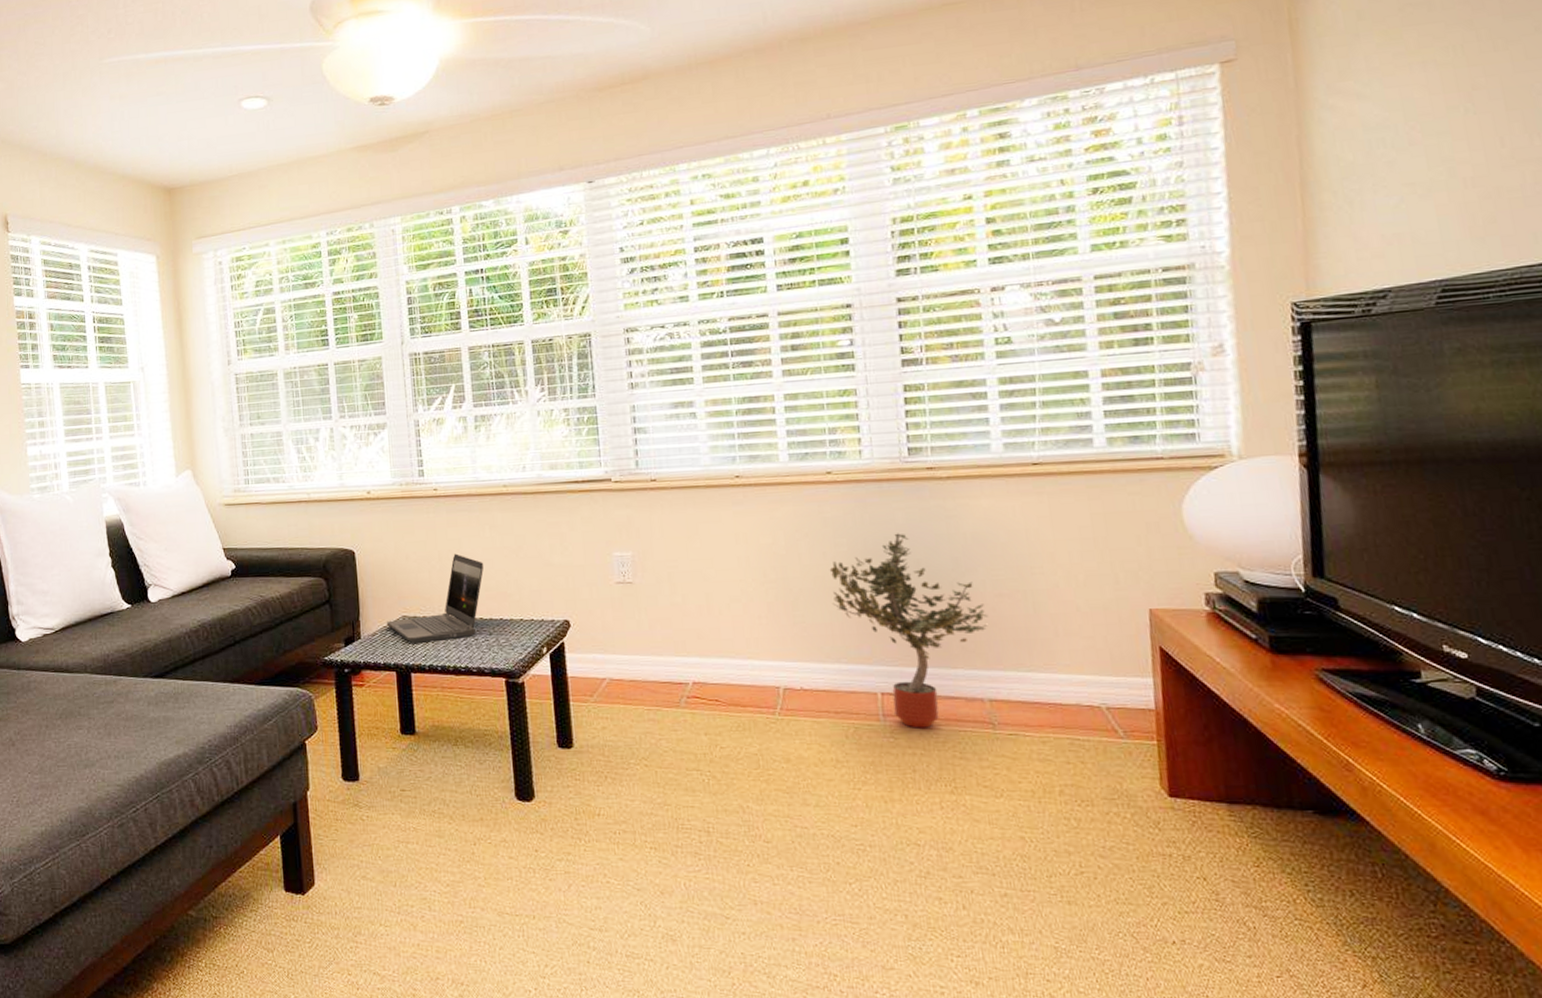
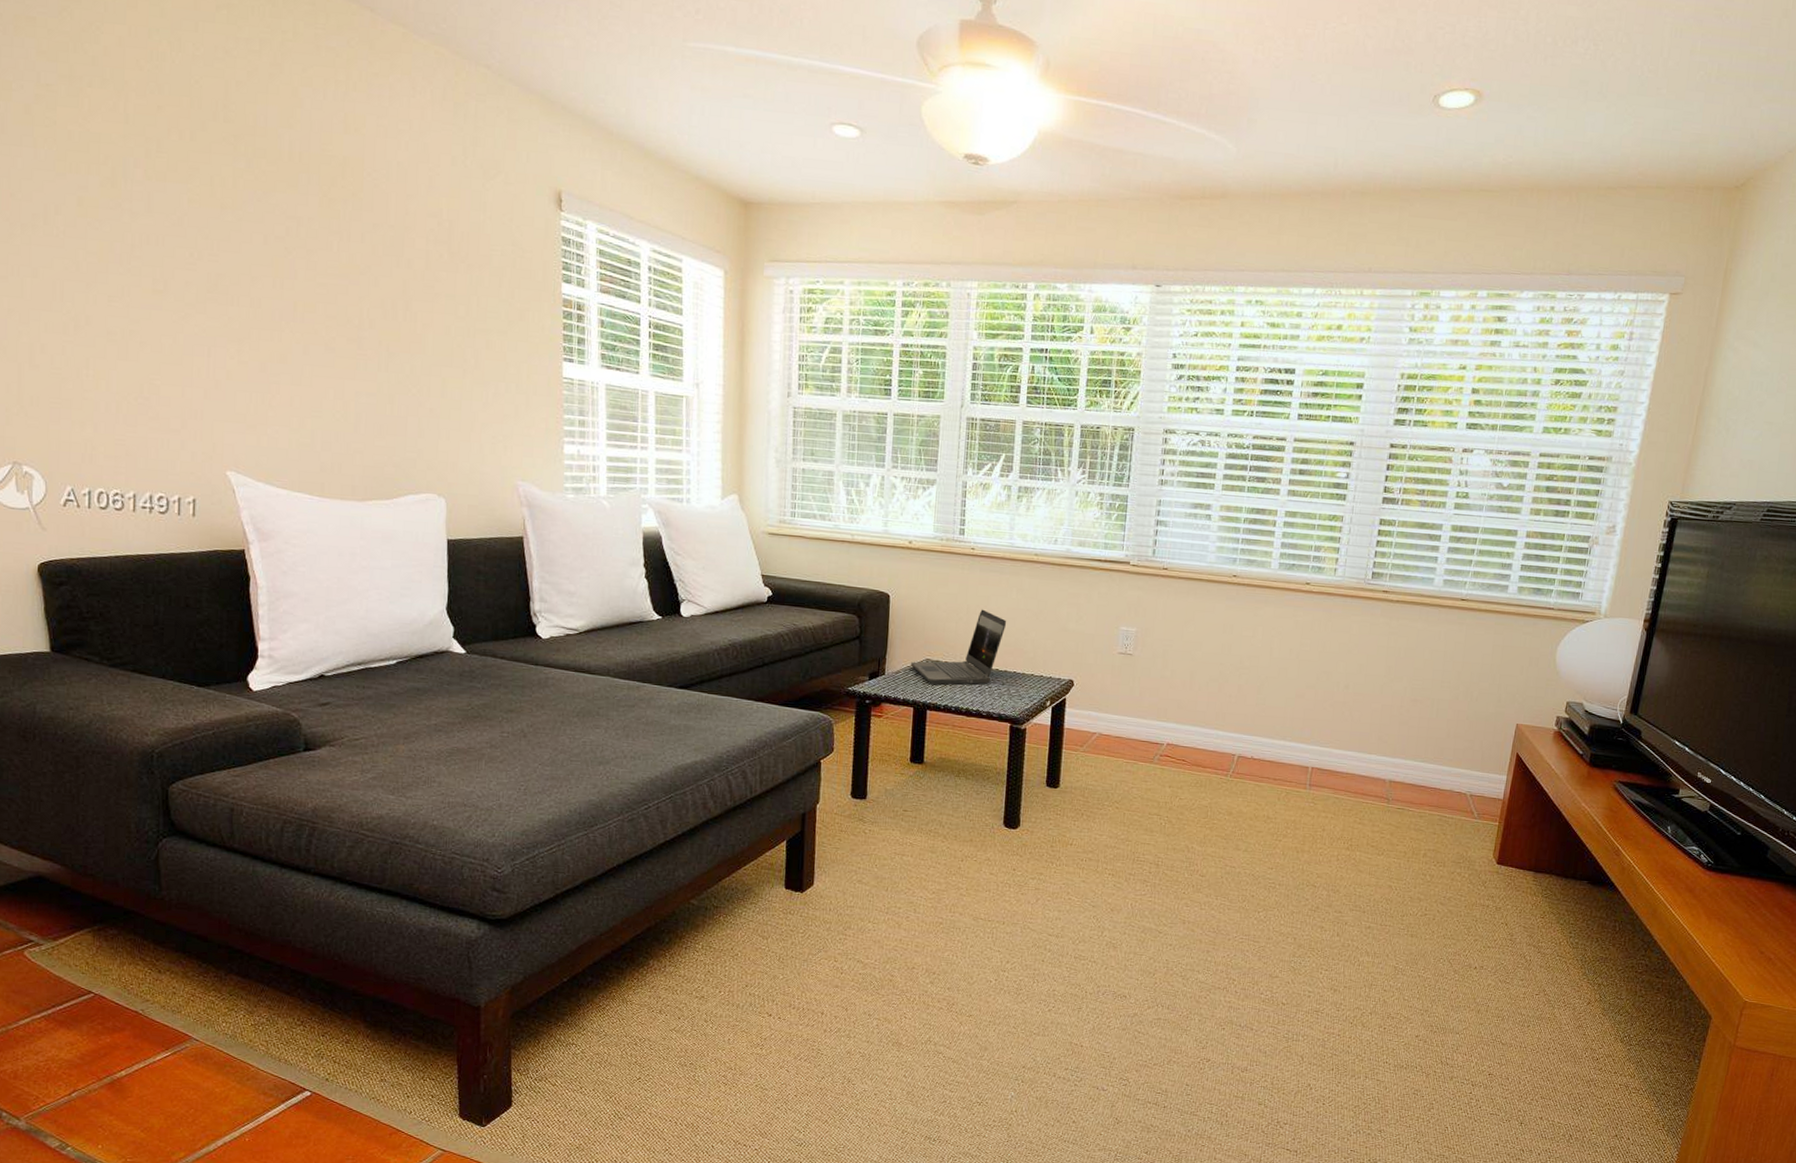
potted tree: present [829,533,989,728] -> none [1289,641,1403,798]

